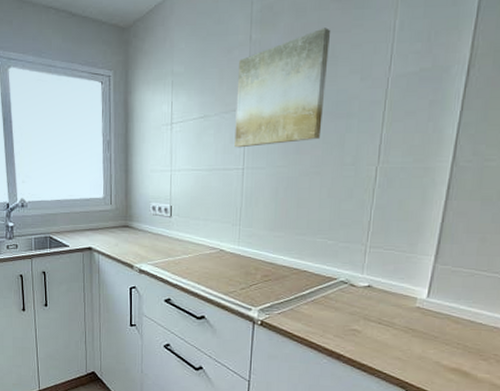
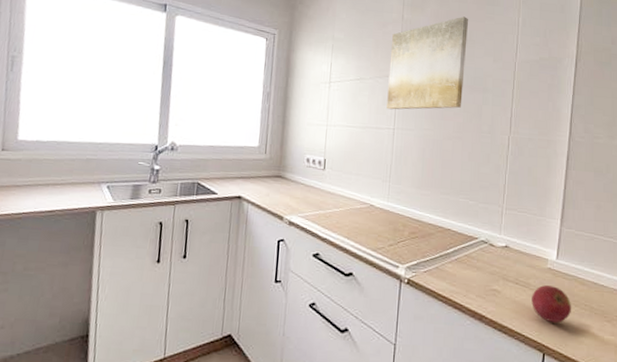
apple: none [395,324,442,362] -> present [532,285,572,323]

